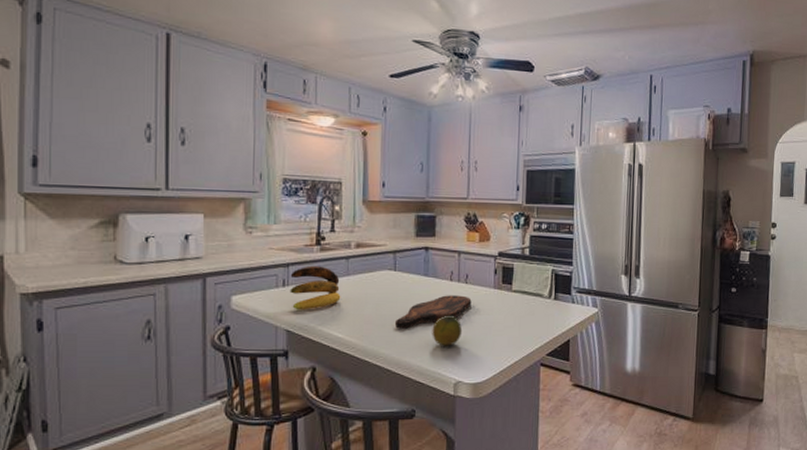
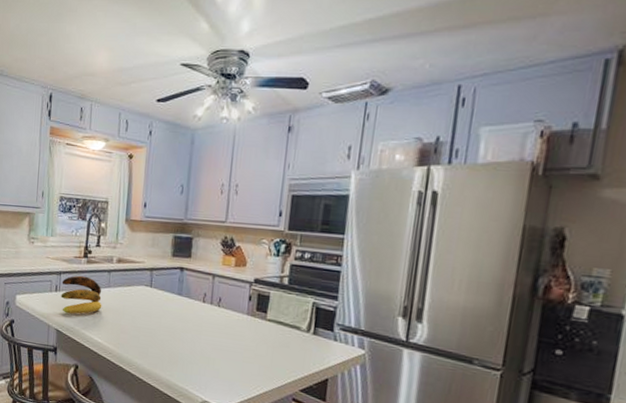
cutting board: present [394,295,472,329] -> none [147,315,223,343]
fruit: present [432,315,463,346] -> none [182,335,212,366]

